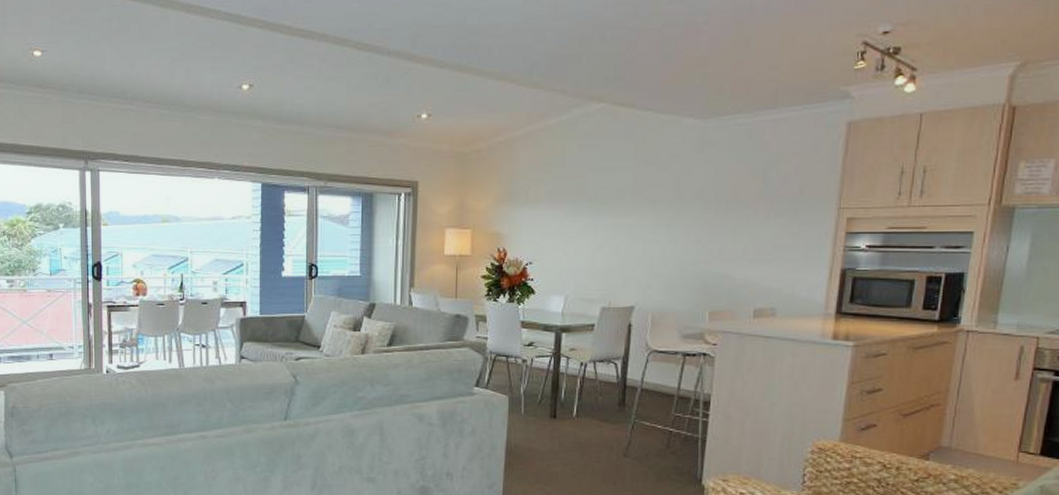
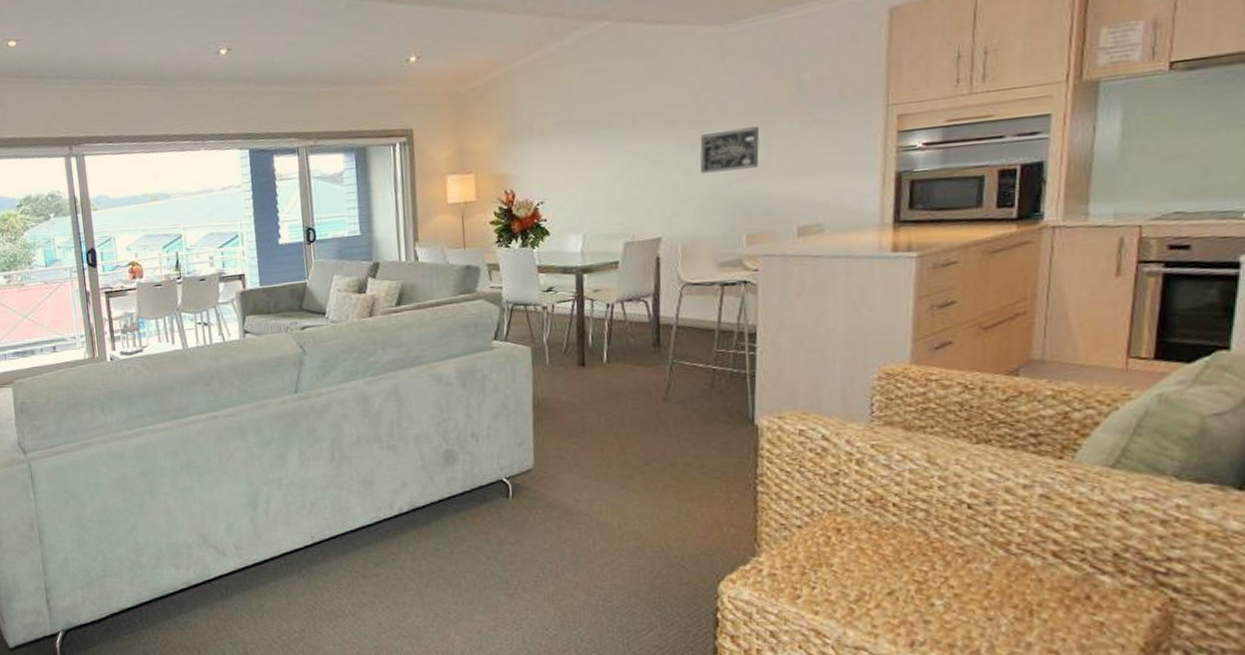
wall art: none [673,215,728,252] -> present [700,126,759,174]

